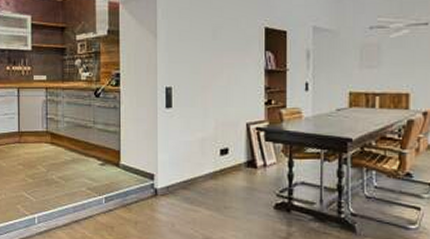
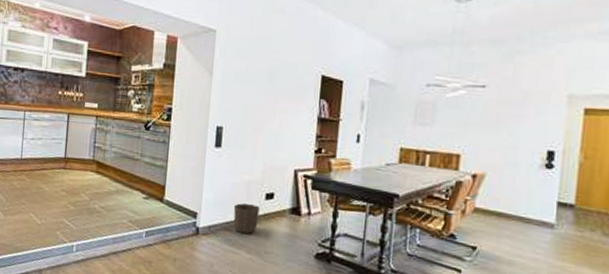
waste basket: none [190,161,215,191] -> present [233,203,260,234]

